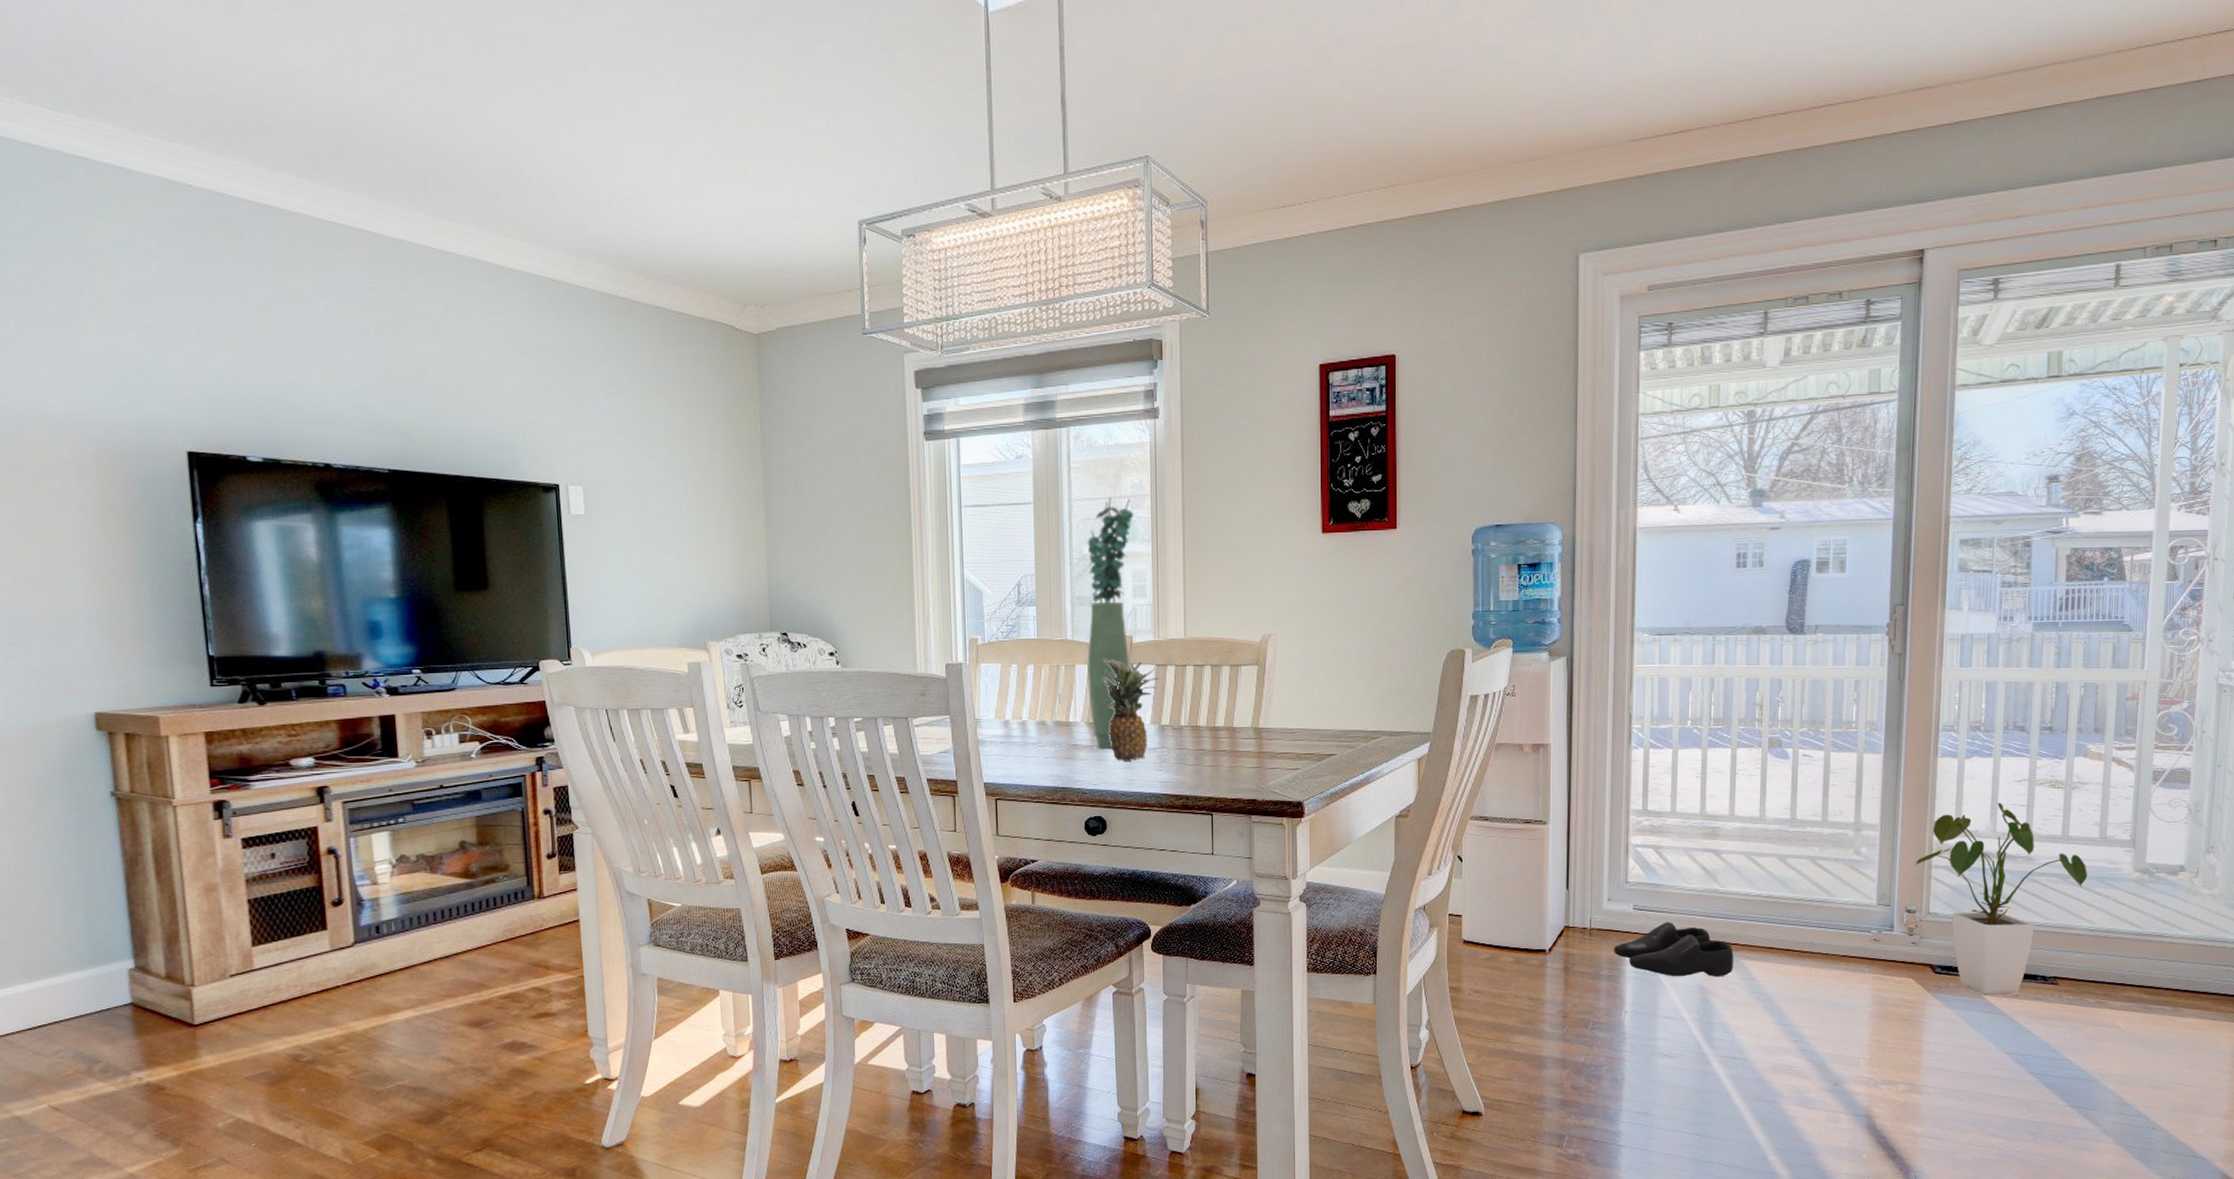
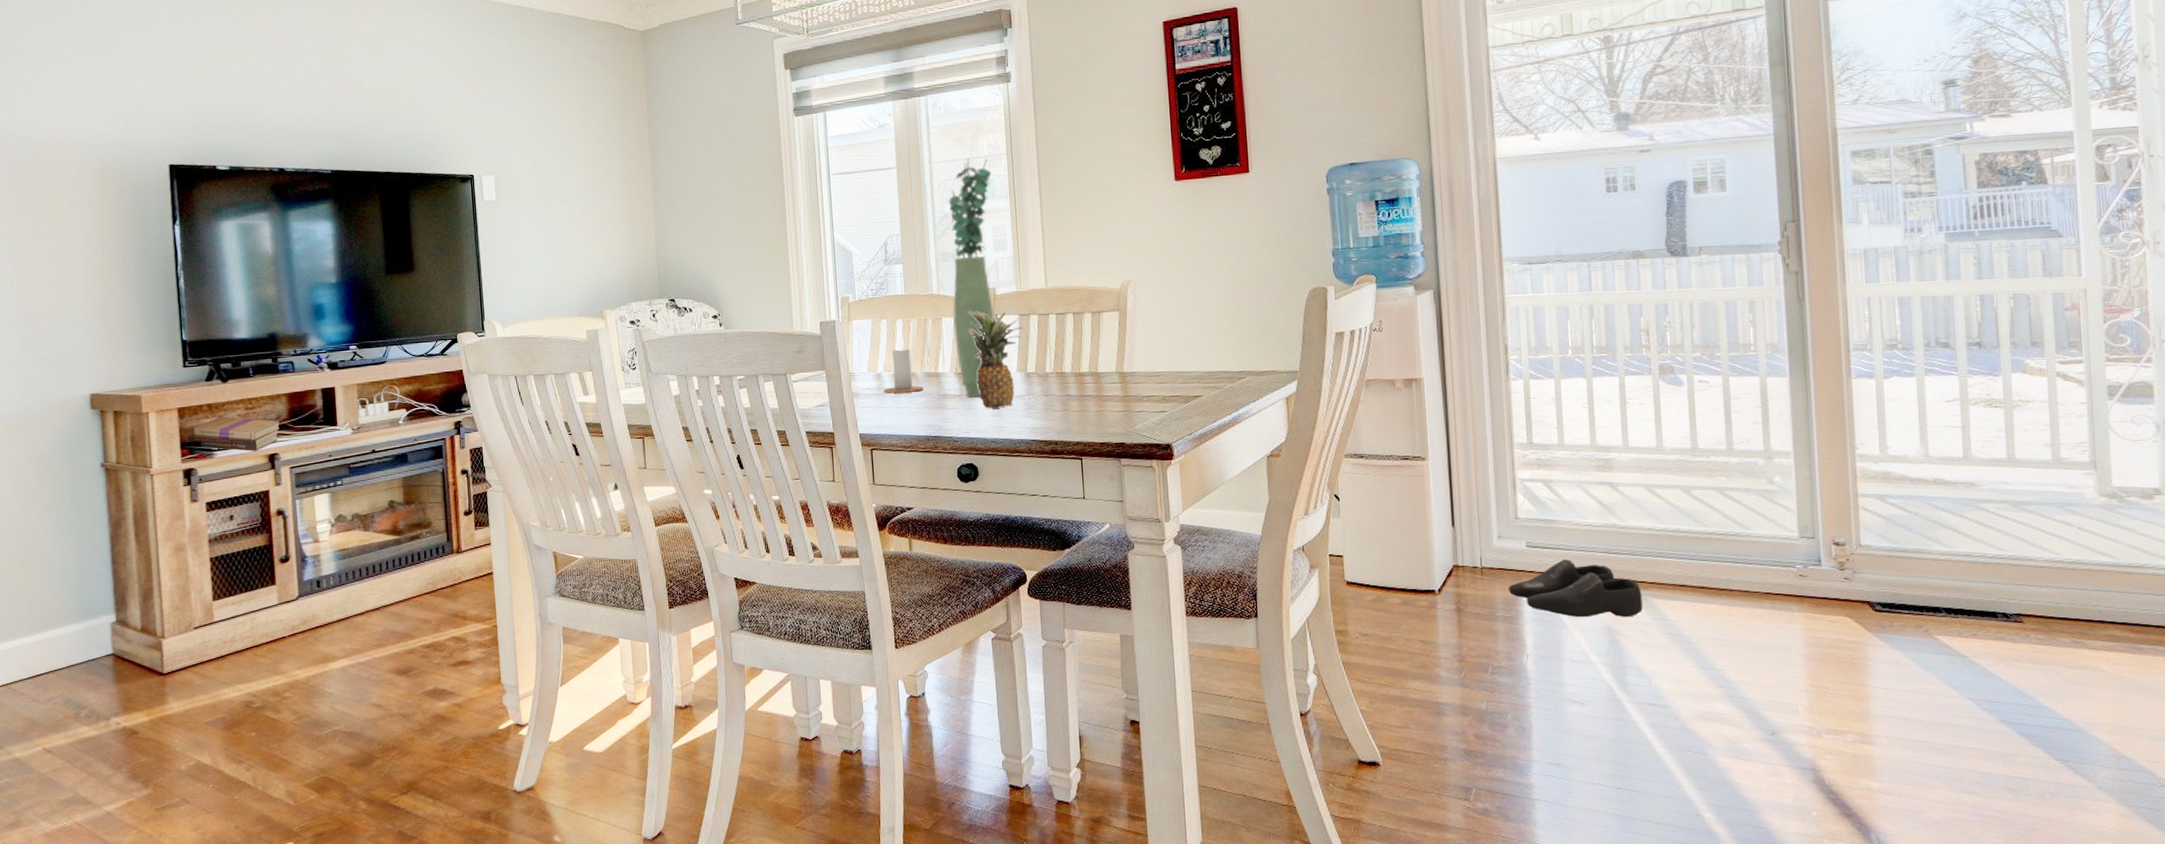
books: none [218,743,330,784] -> present [188,416,280,452]
candle: none [1010,679,1054,742] -> present [883,333,924,393]
house plant: present [1914,802,2088,995] -> none [1838,424,2044,634]

